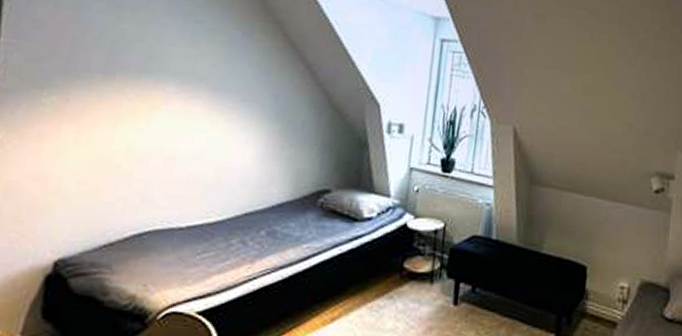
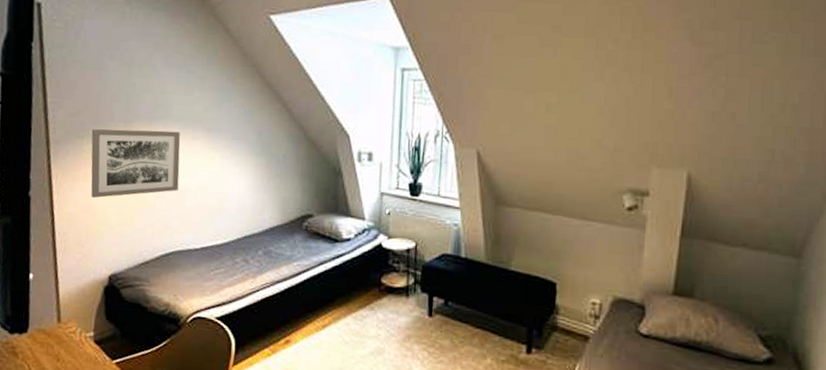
wall art: none [43,78,177,163] -> present [91,129,180,199]

